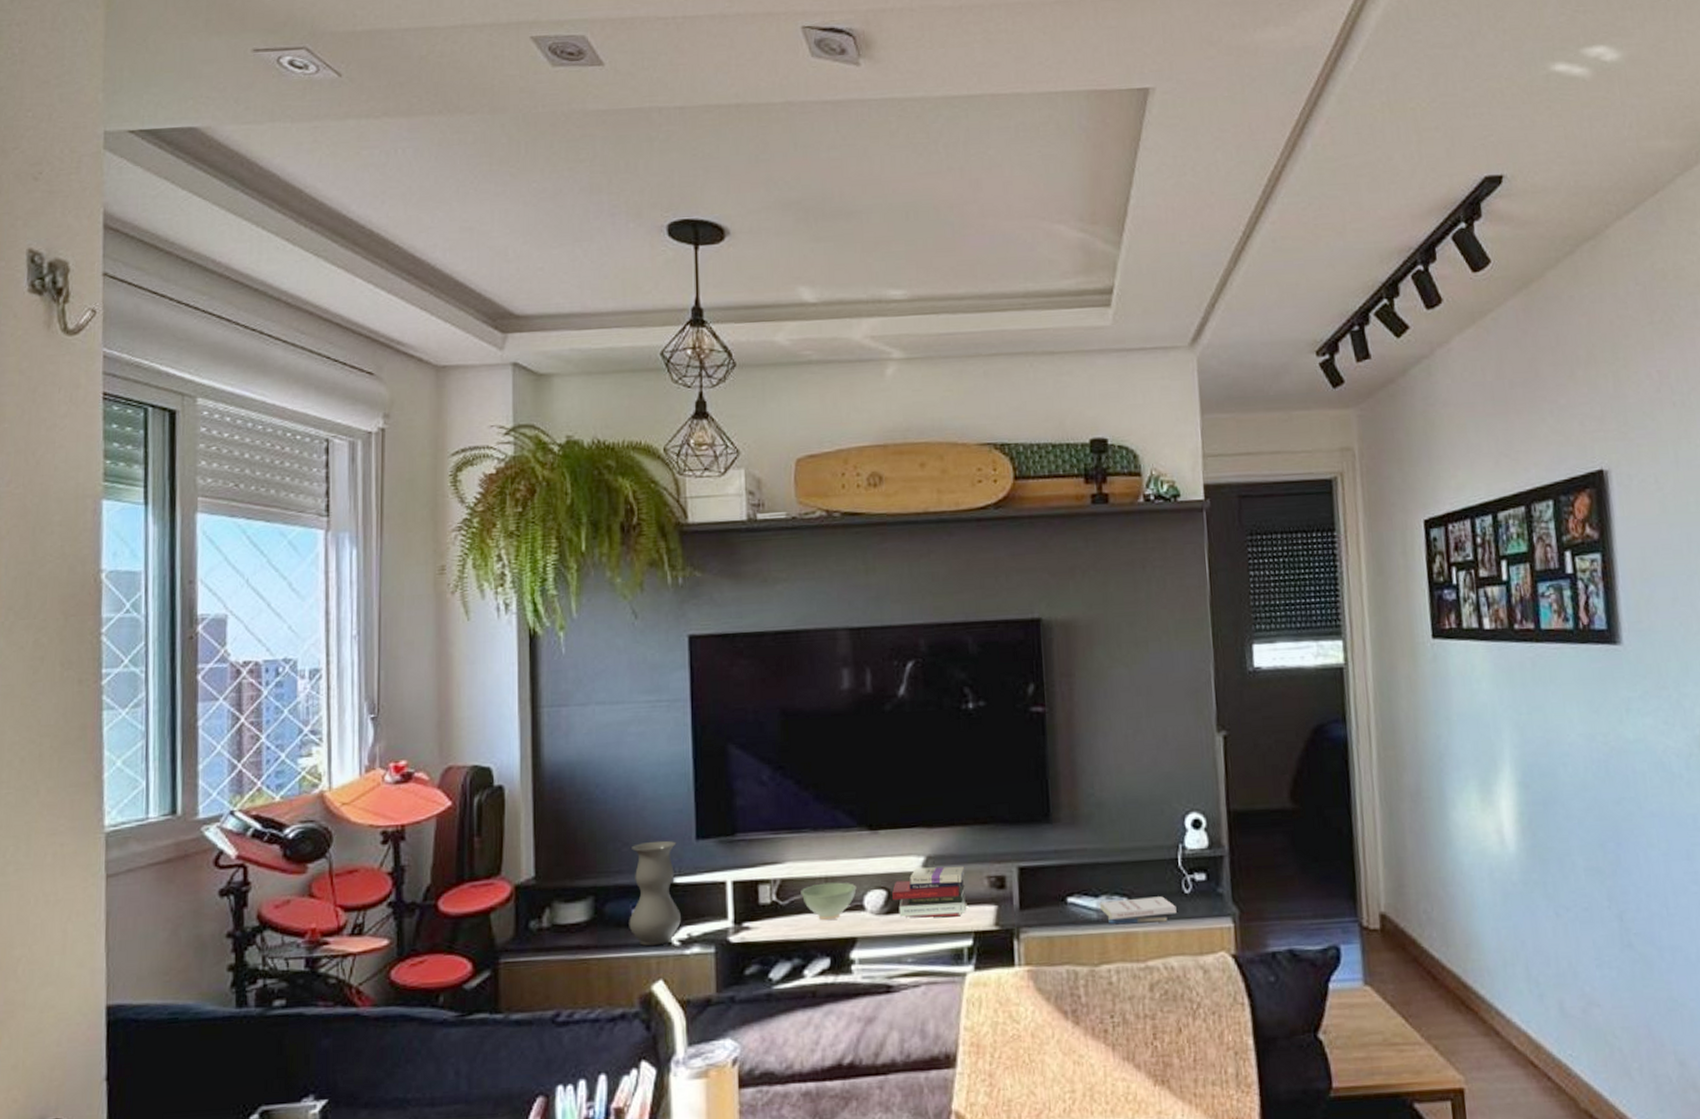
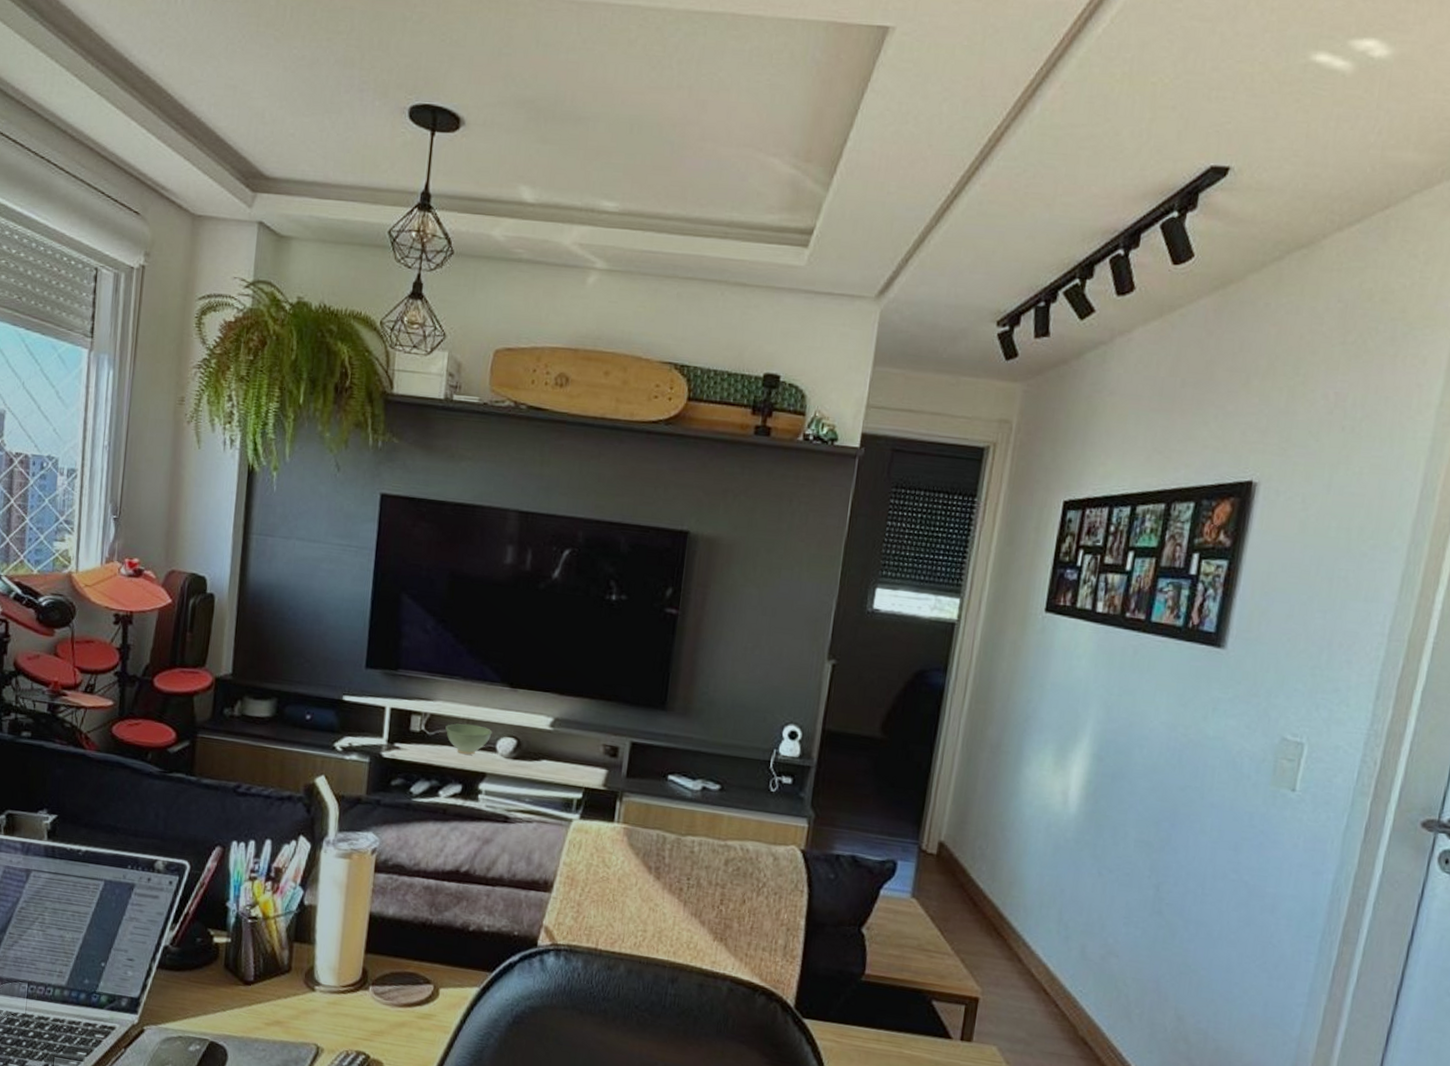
vase: present [629,840,681,947] -> none [302,662,349,748]
books: present [892,865,967,918] -> none [521,726,586,773]
books: present [1099,896,1177,924] -> none [694,784,761,811]

